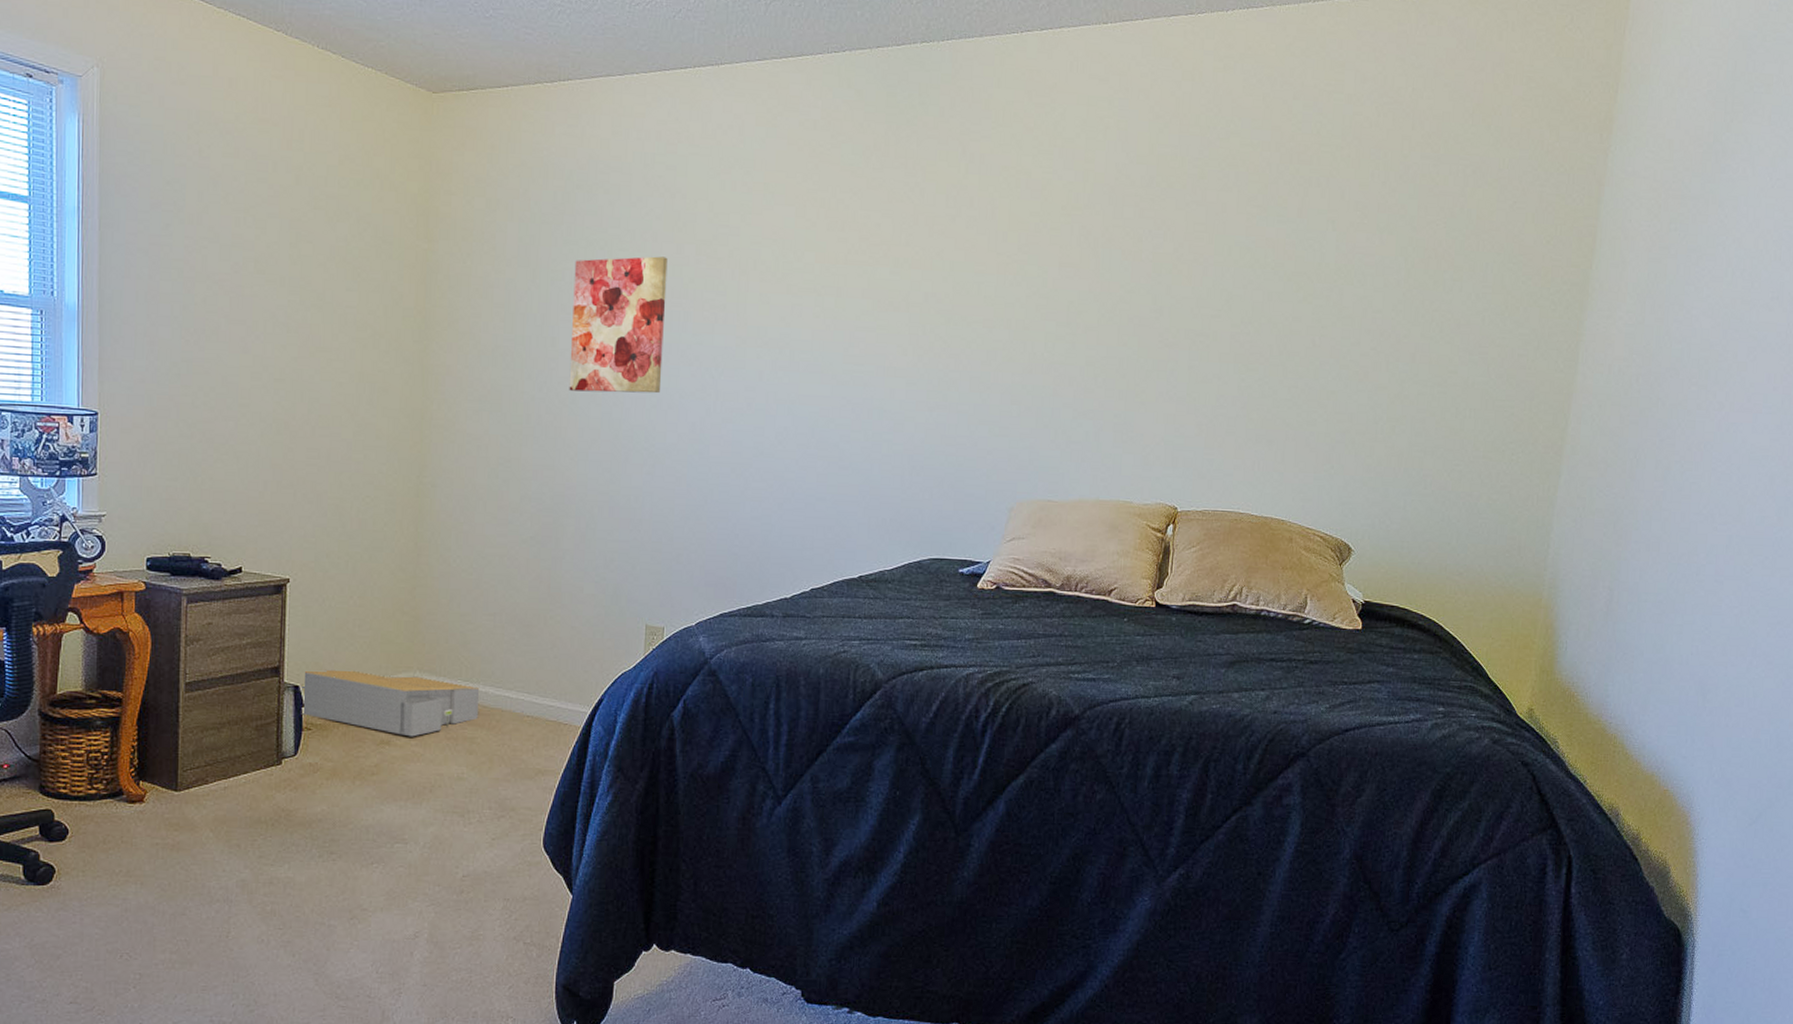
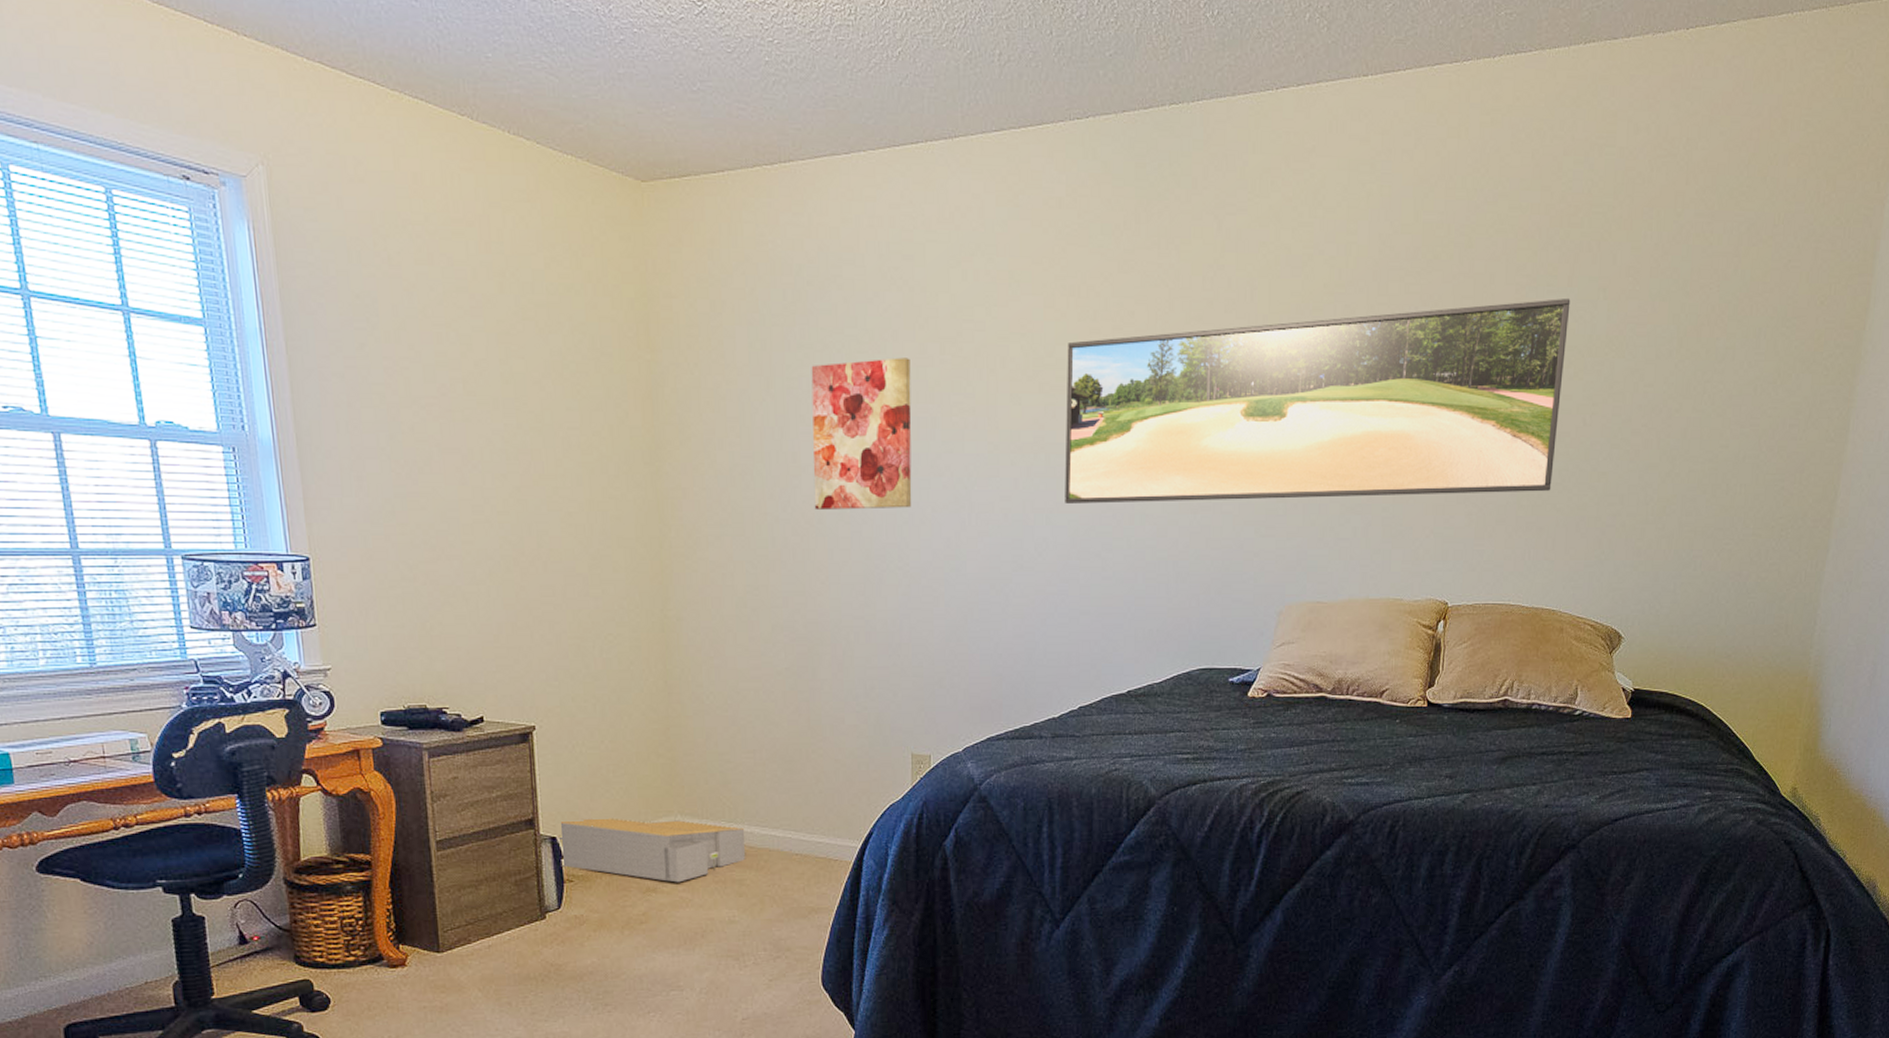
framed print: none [806,227,1300,407] -> present [1065,297,1571,504]

